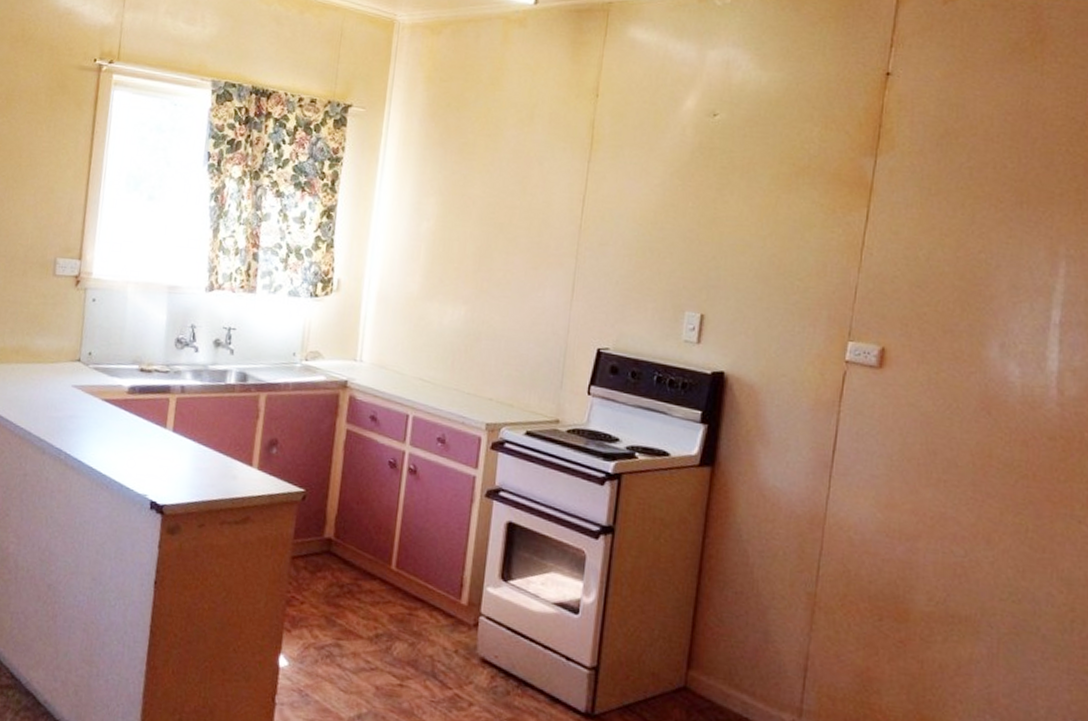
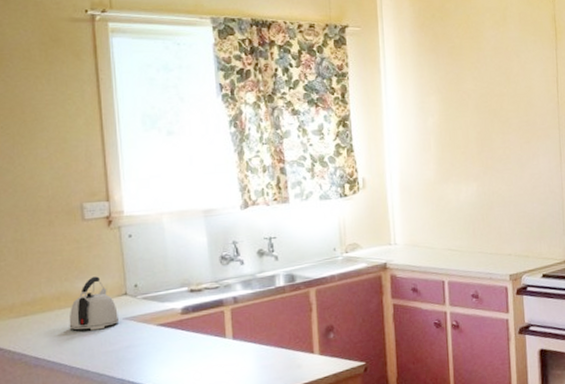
kettle: none [21,336,69,393] -> present [69,276,120,331]

